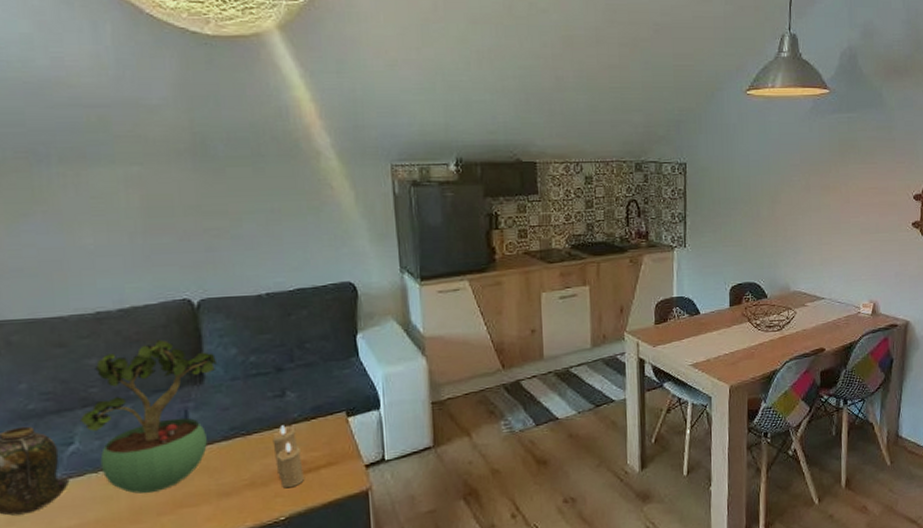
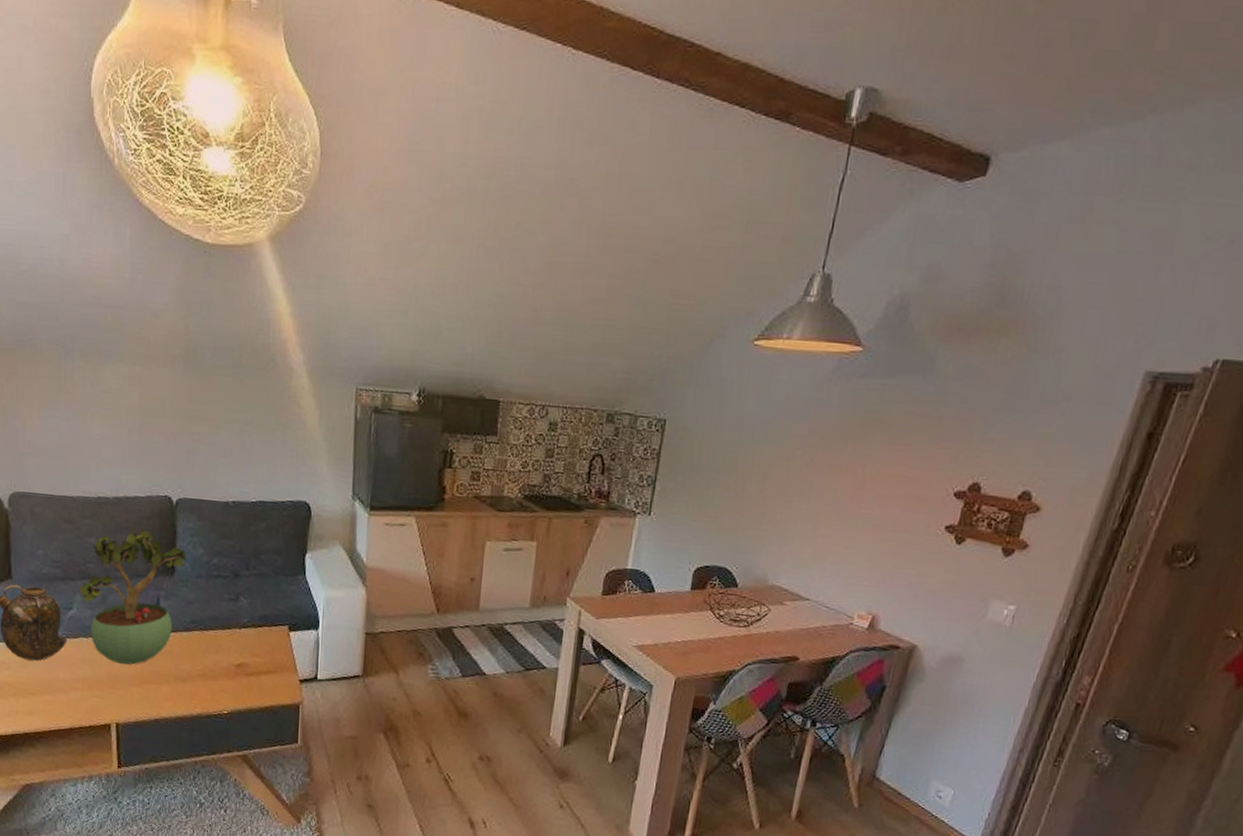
candle: present [272,425,304,487] -> none [224,627,247,686]

